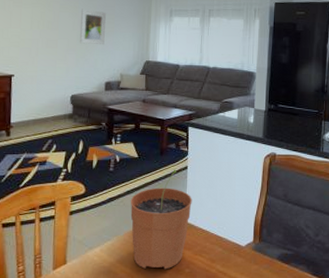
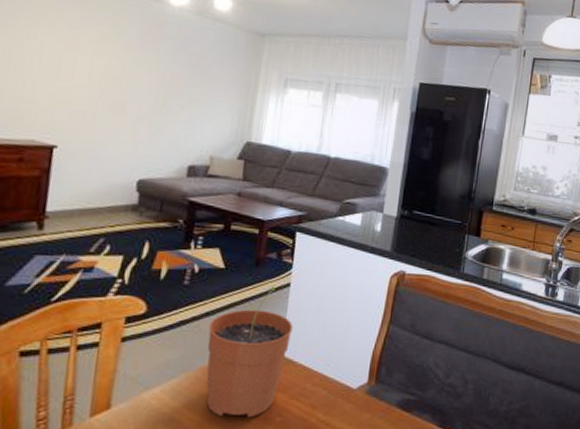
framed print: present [80,9,106,45] -> none [157,65,197,117]

